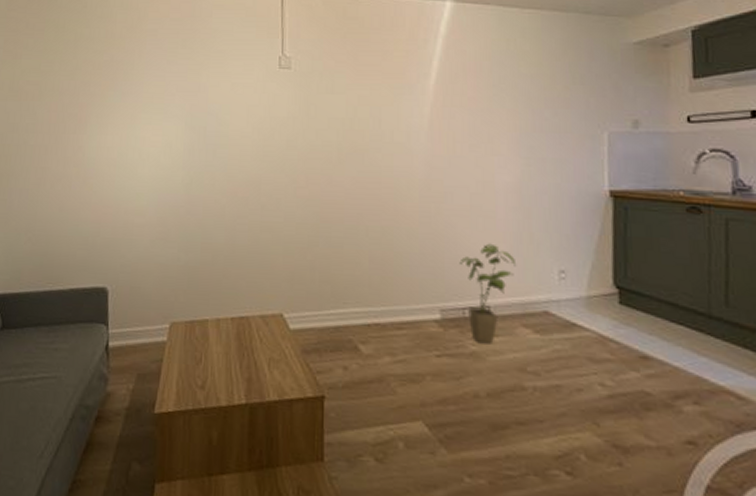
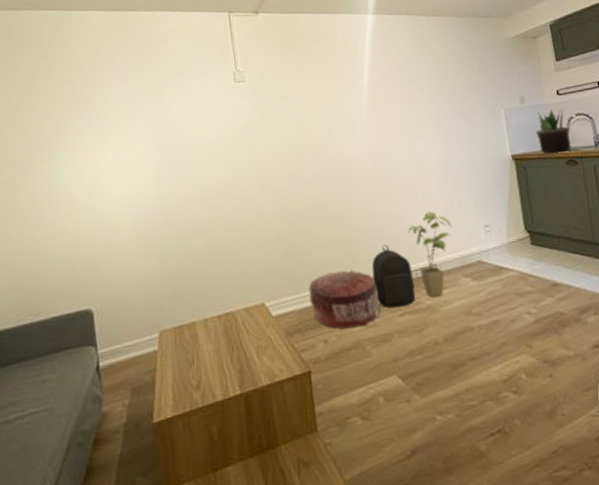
pouf: none [333,293,415,361] -> present [308,270,381,329]
backpack: none [409,273,459,348] -> present [371,245,416,308]
planter: none [648,139,699,197] -> present [535,109,572,154]

